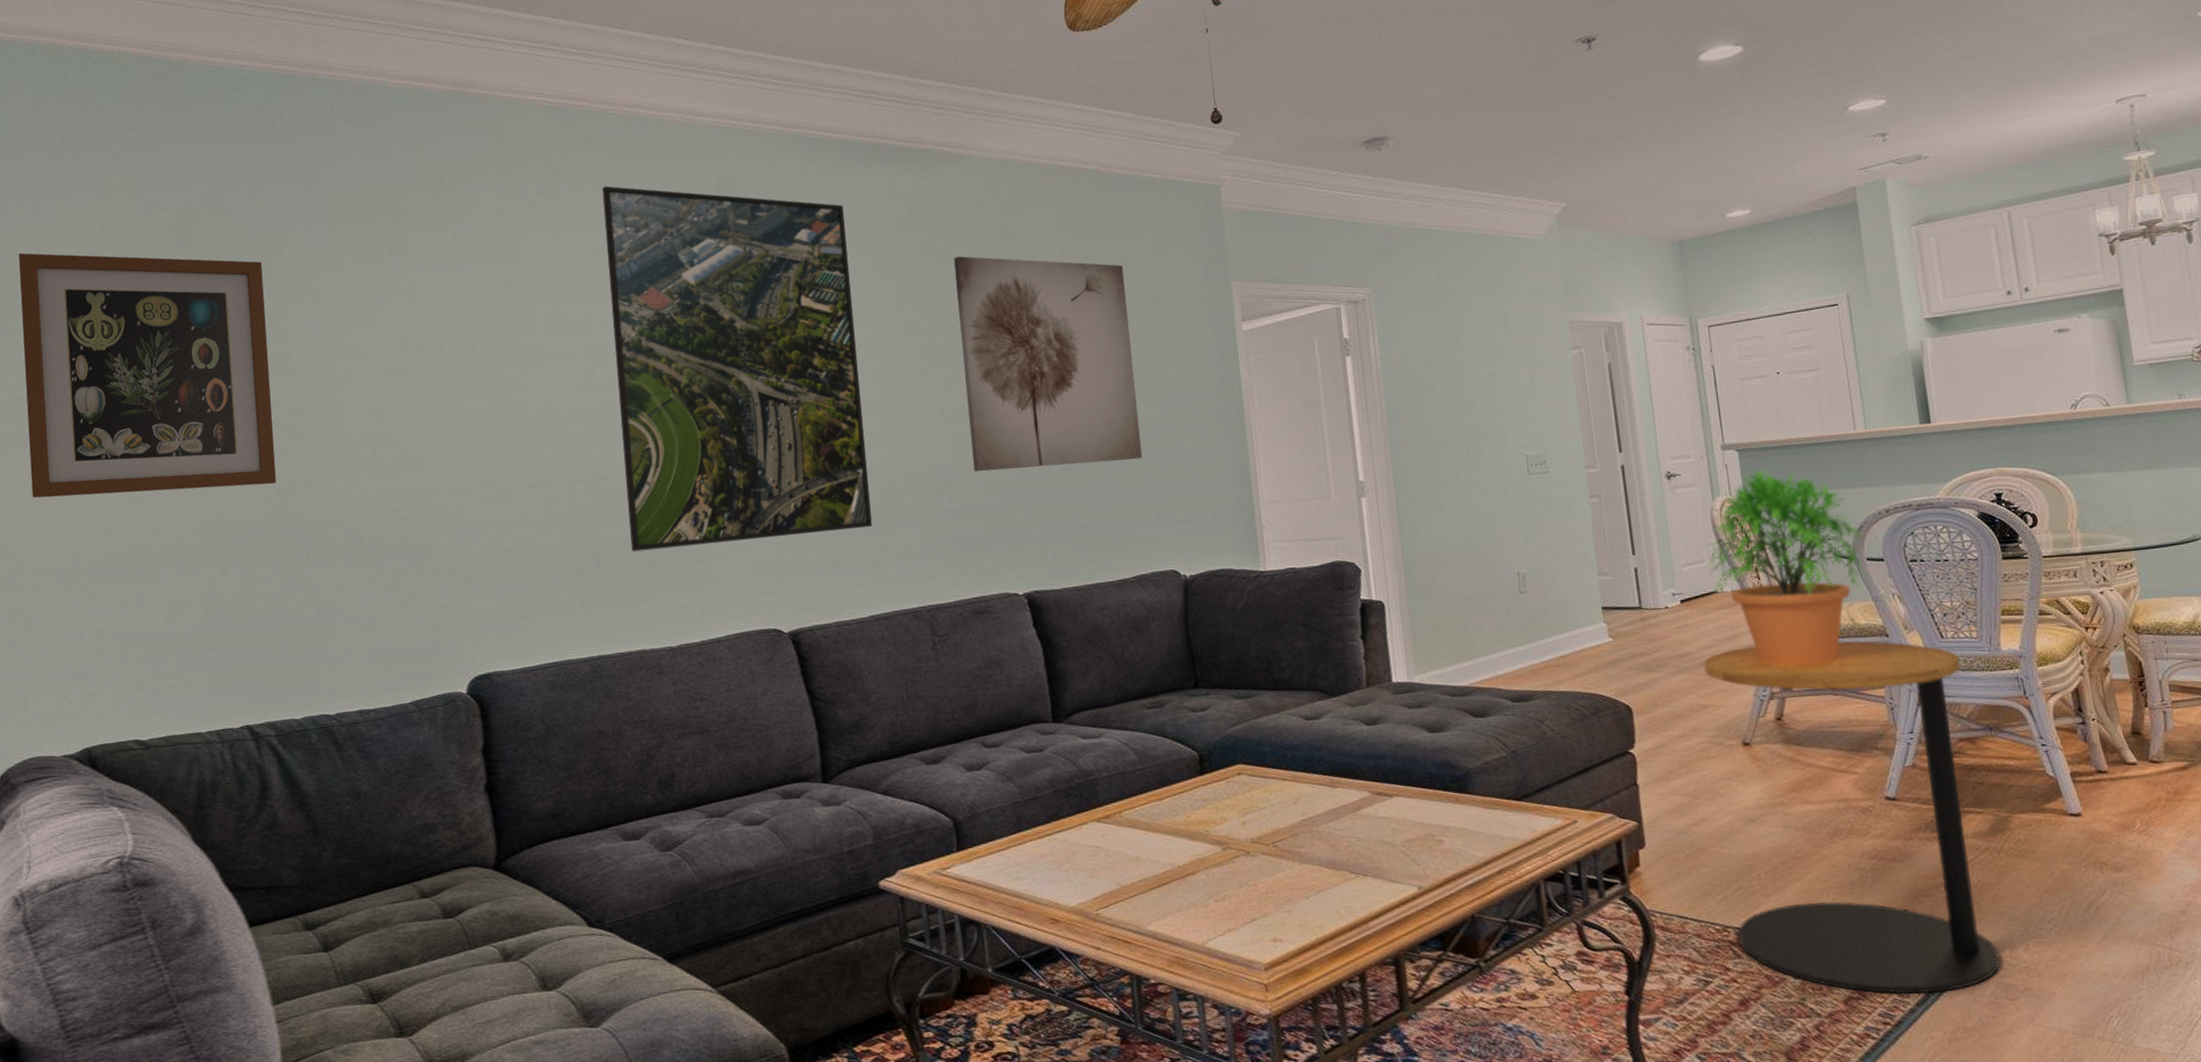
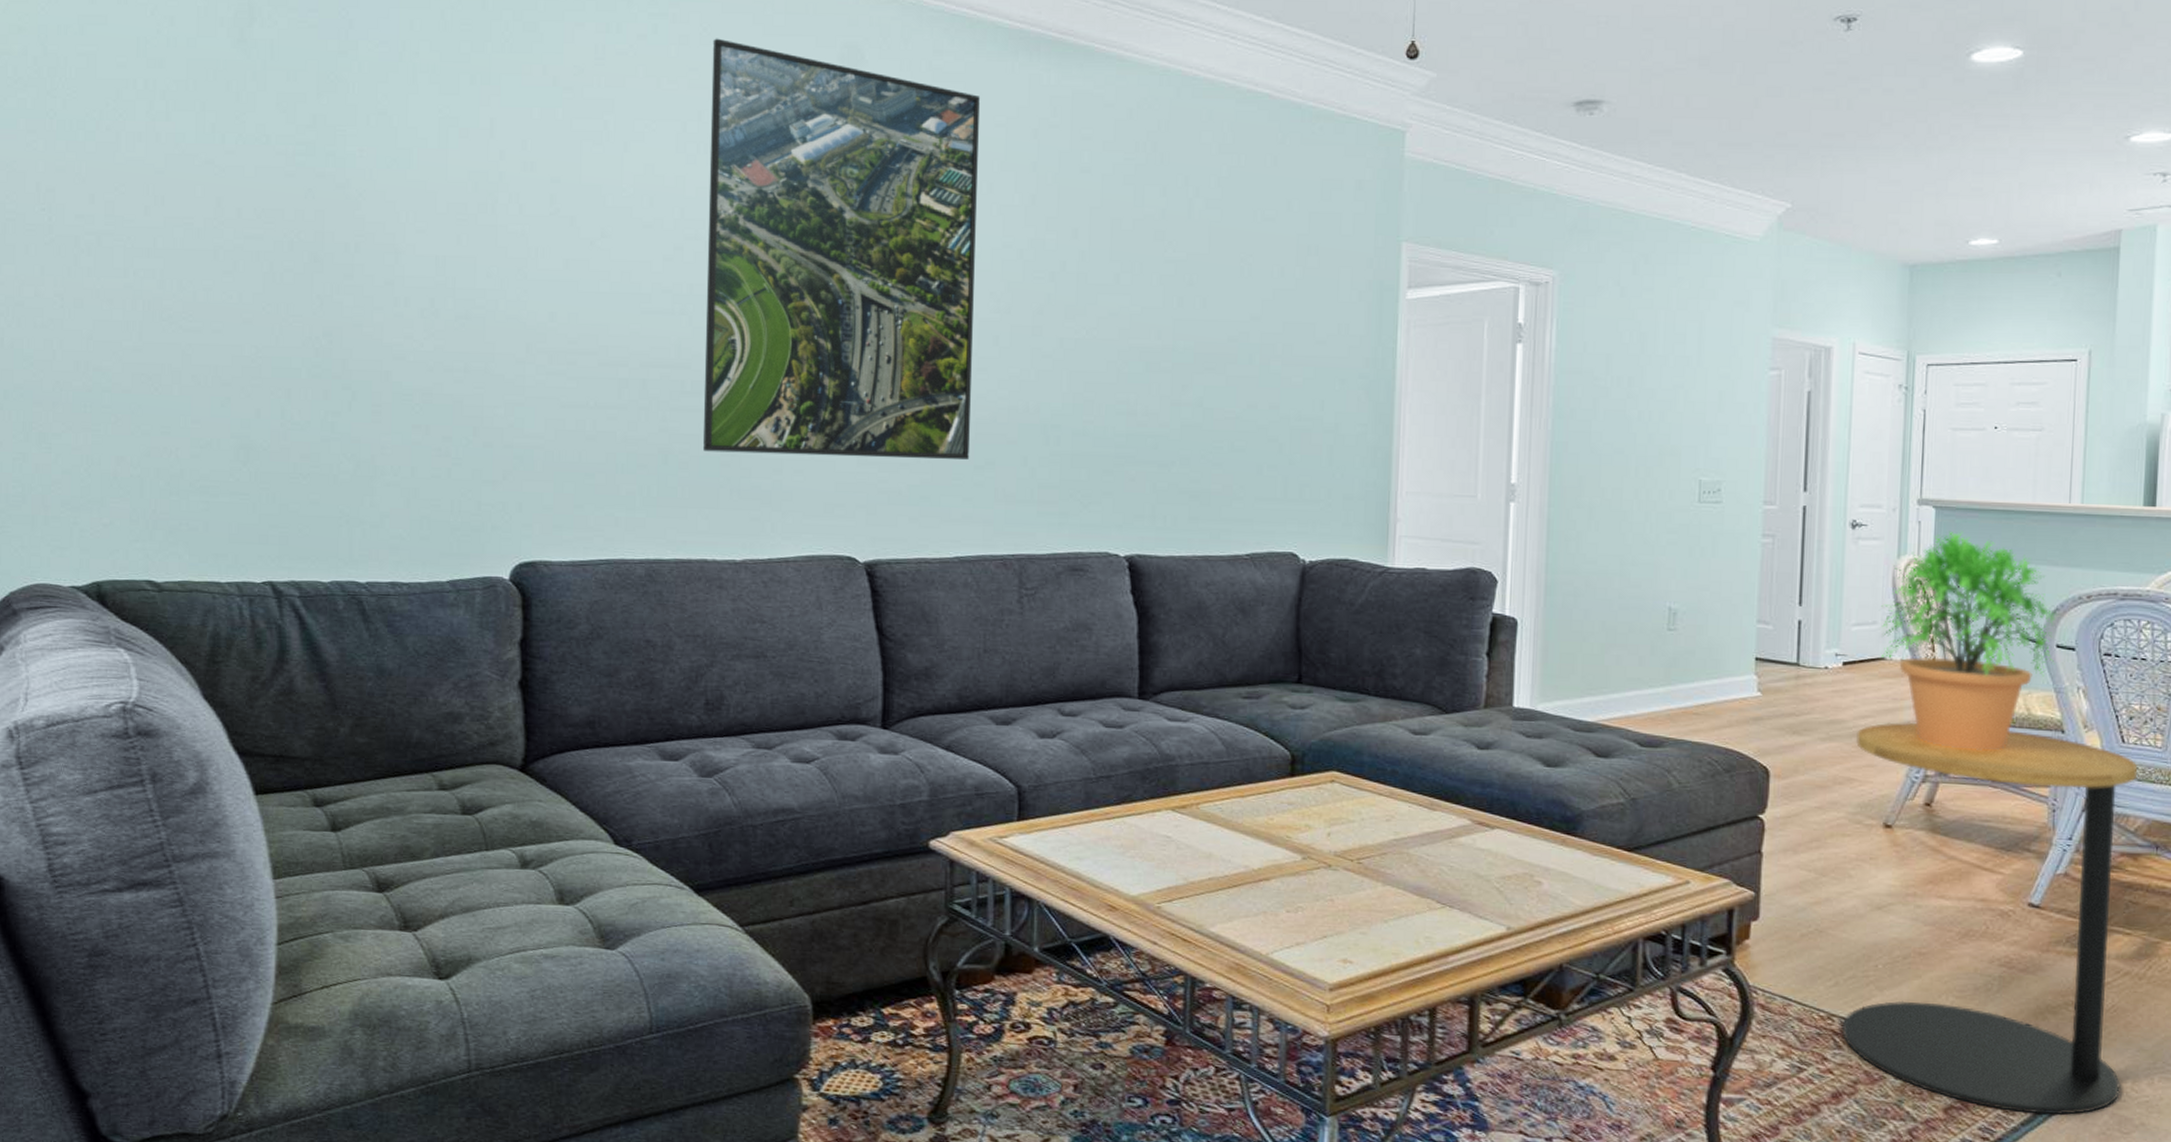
wall art: present [18,253,277,498] -> none [56,26,327,324]
wall art: present [954,256,1142,472] -> none [1088,171,1284,426]

